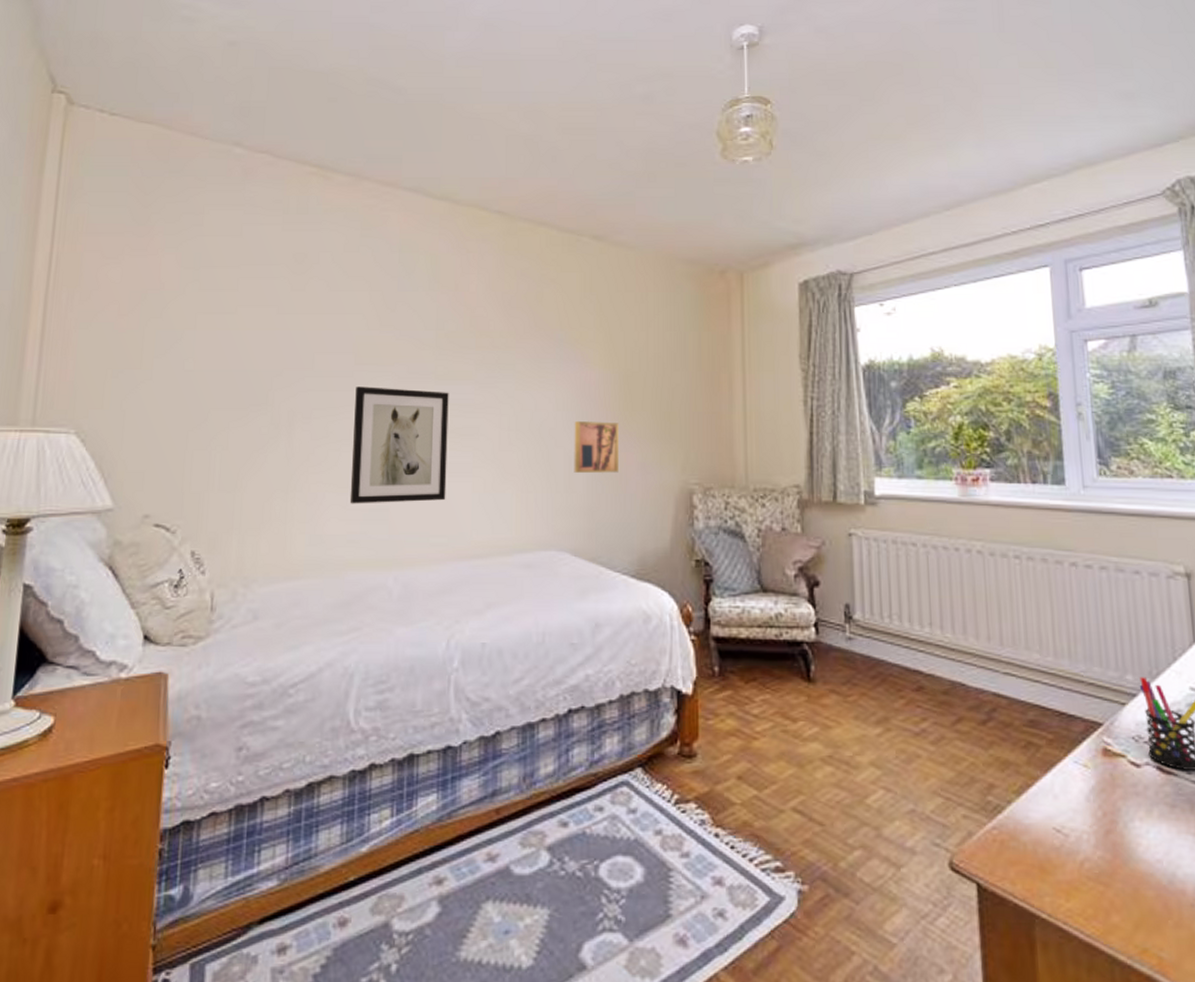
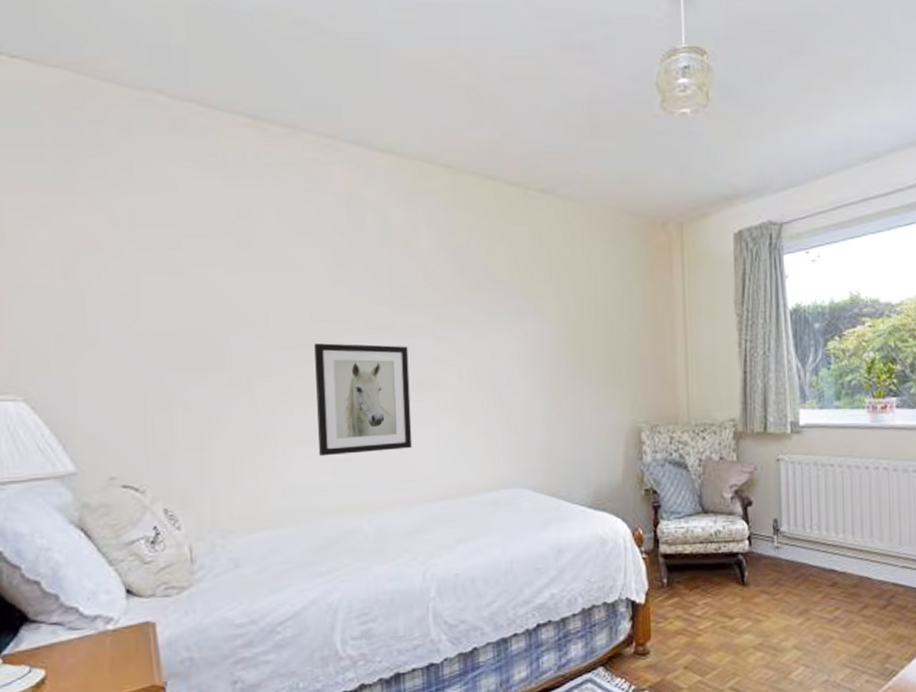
wall art: present [574,421,619,473] -> none [530,369,573,417]

